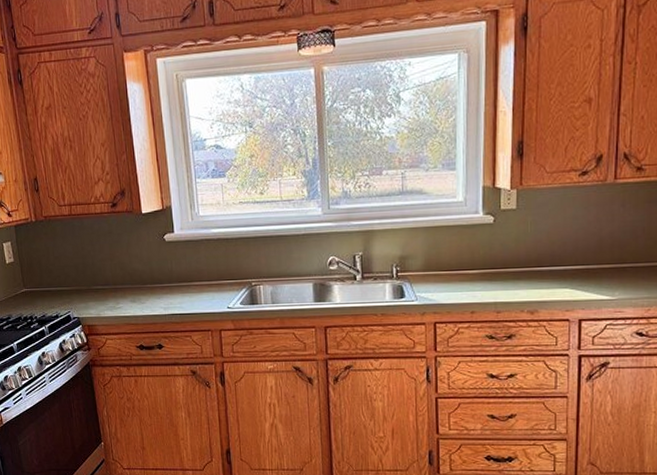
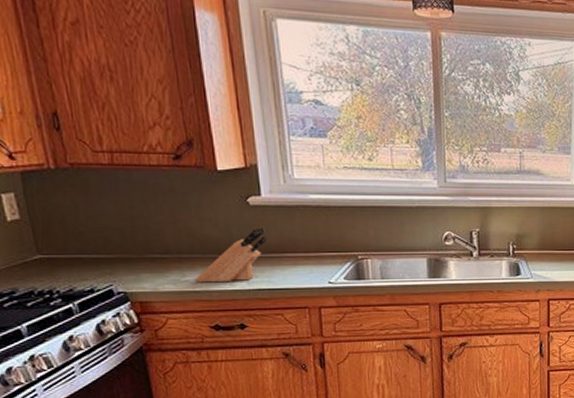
knife block: none [125,260,180,309] -> present [194,228,269,283]

